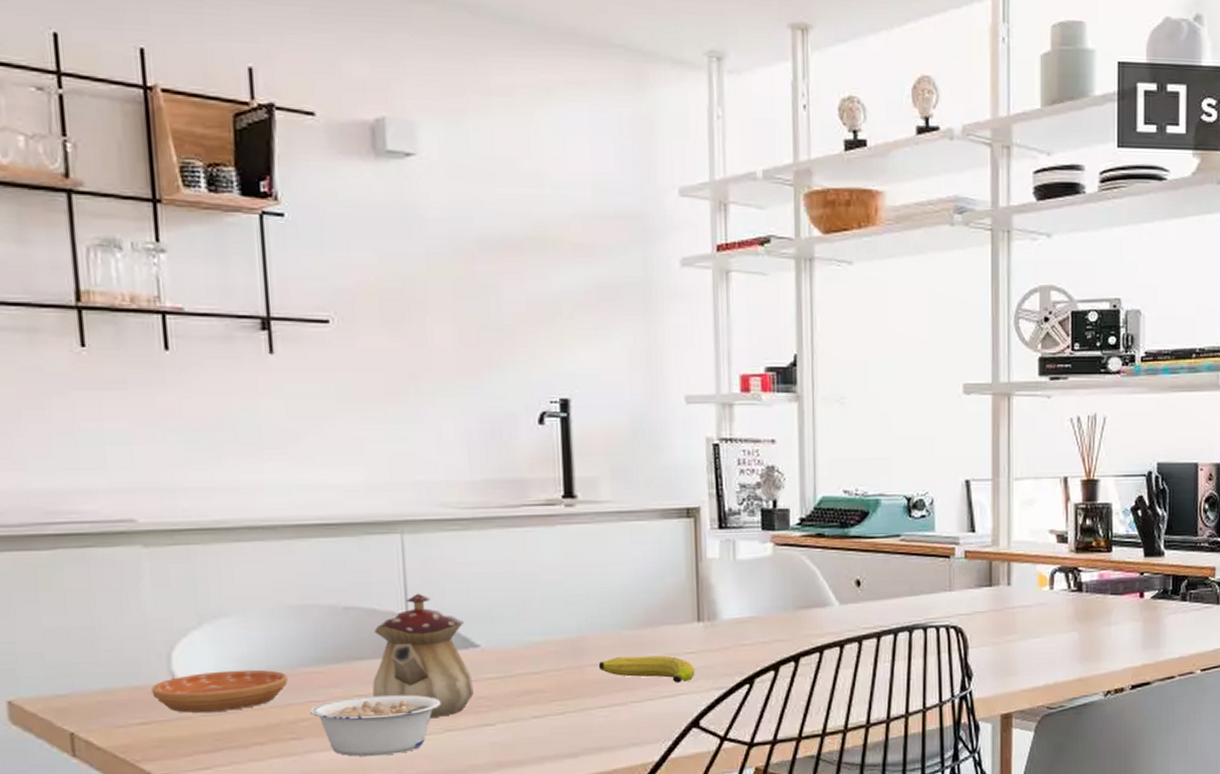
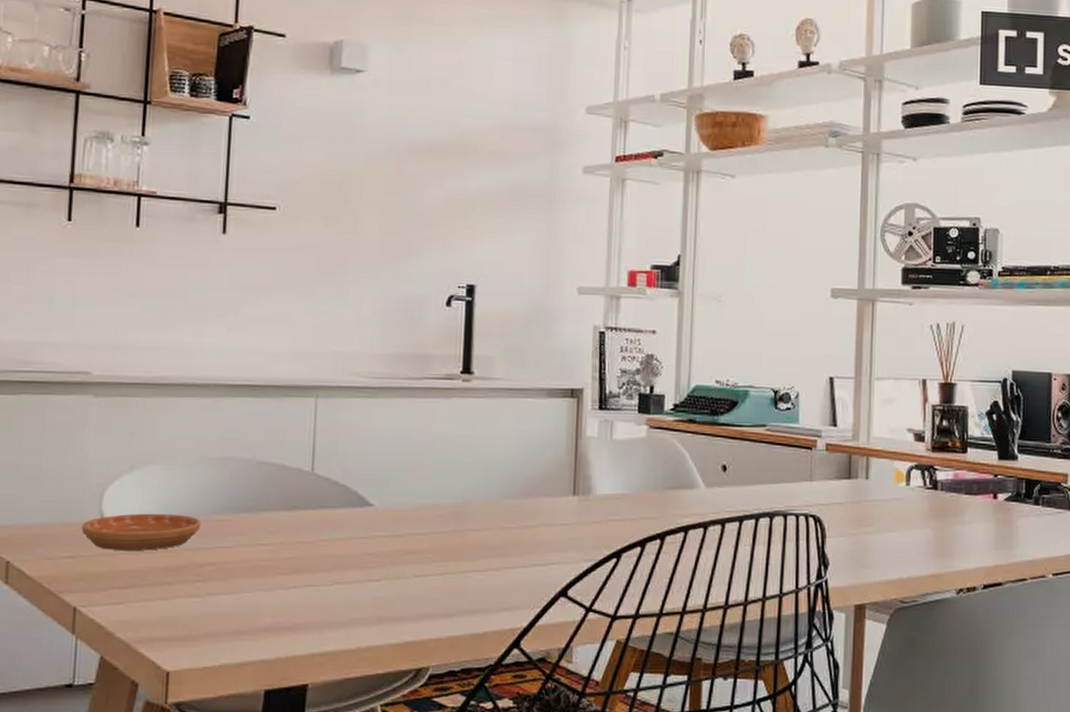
legume: present [310,694,441,757] -> none [216,545,334,603]
teapot: present [372,593,474,717] -> none [273,452,364,570]
fruit: present [598,655,695,683] -> none [479,524,567,552]

